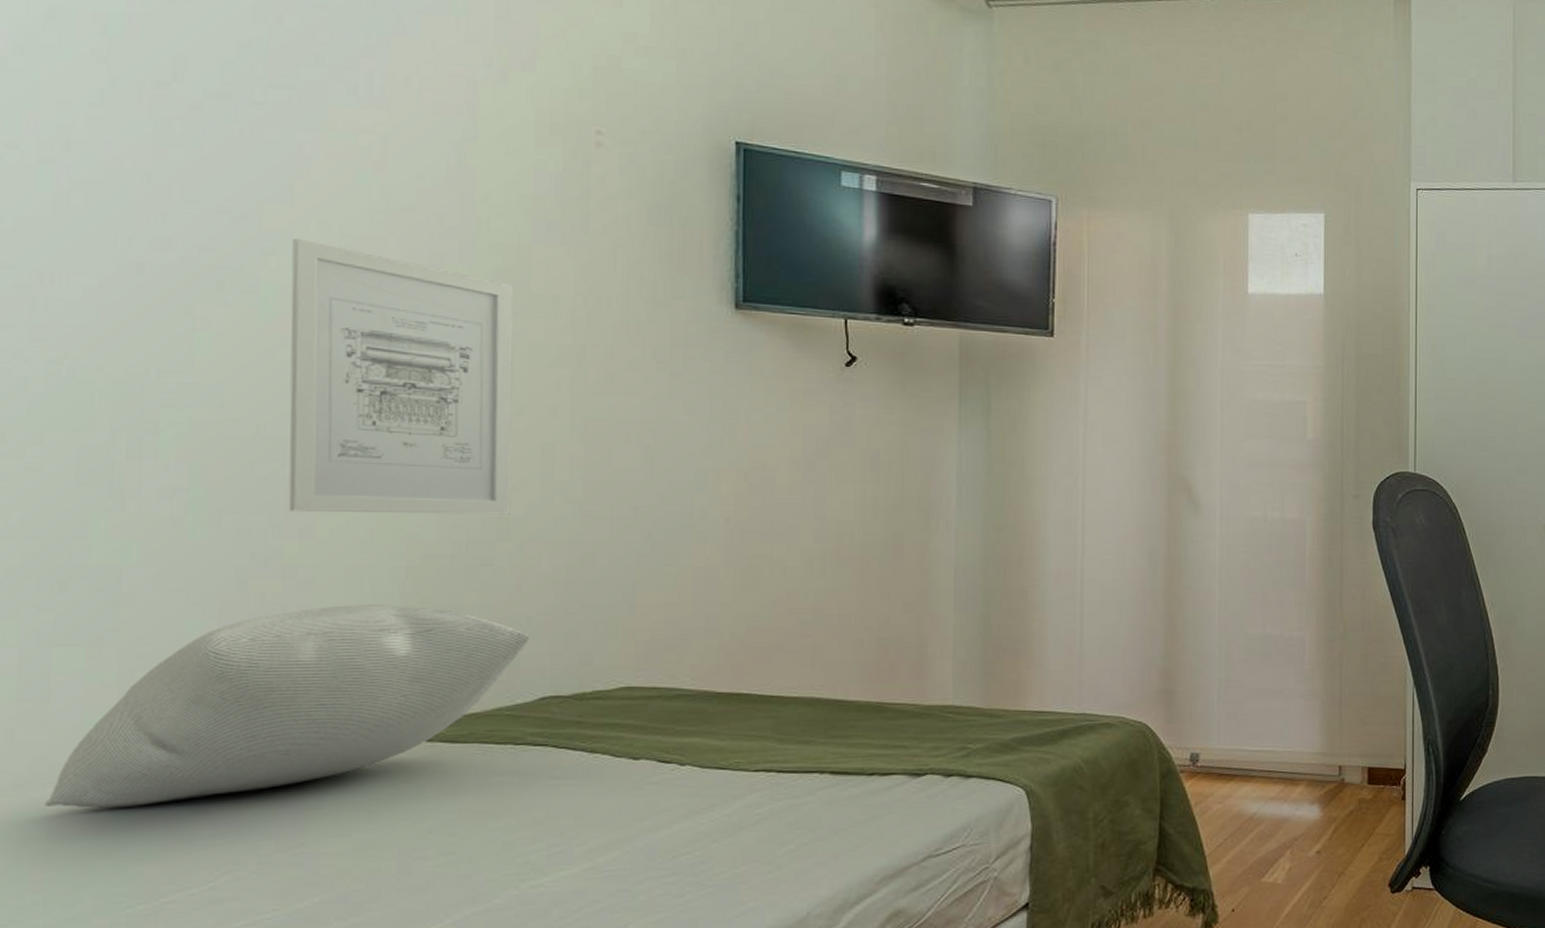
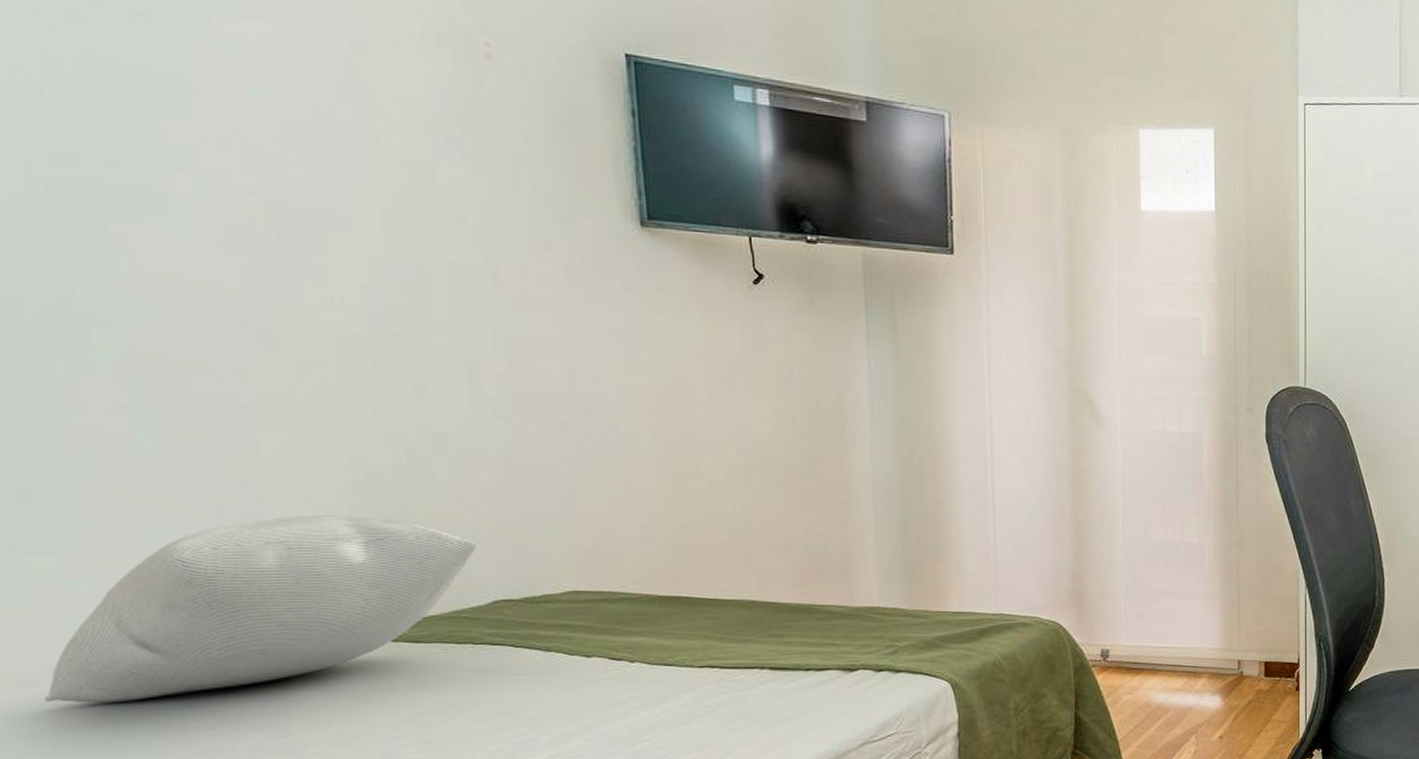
wall art: present [288,238,514,515] -> none [195,154,444,430]

